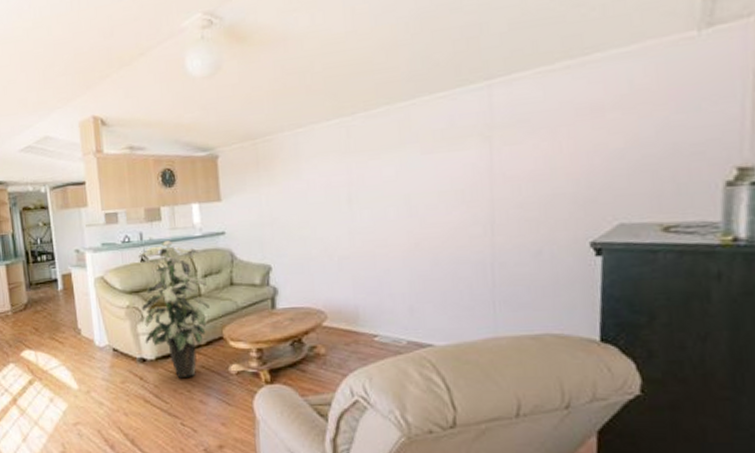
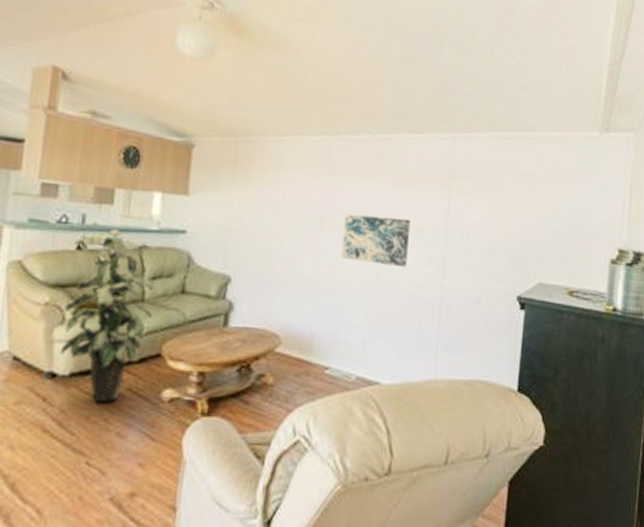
wall art: none [373,182,449,234] -> present [341,213,410,268]

